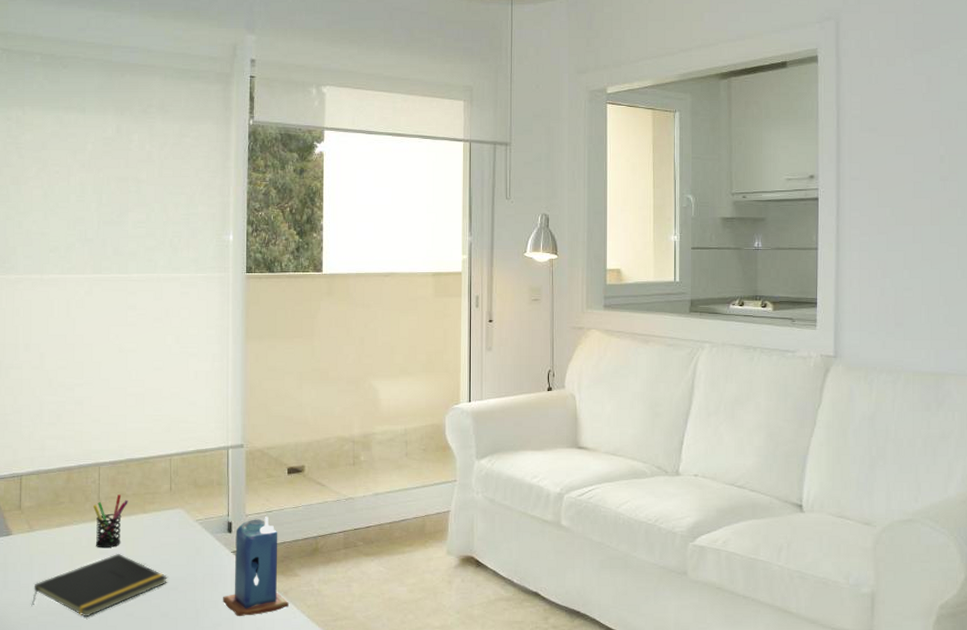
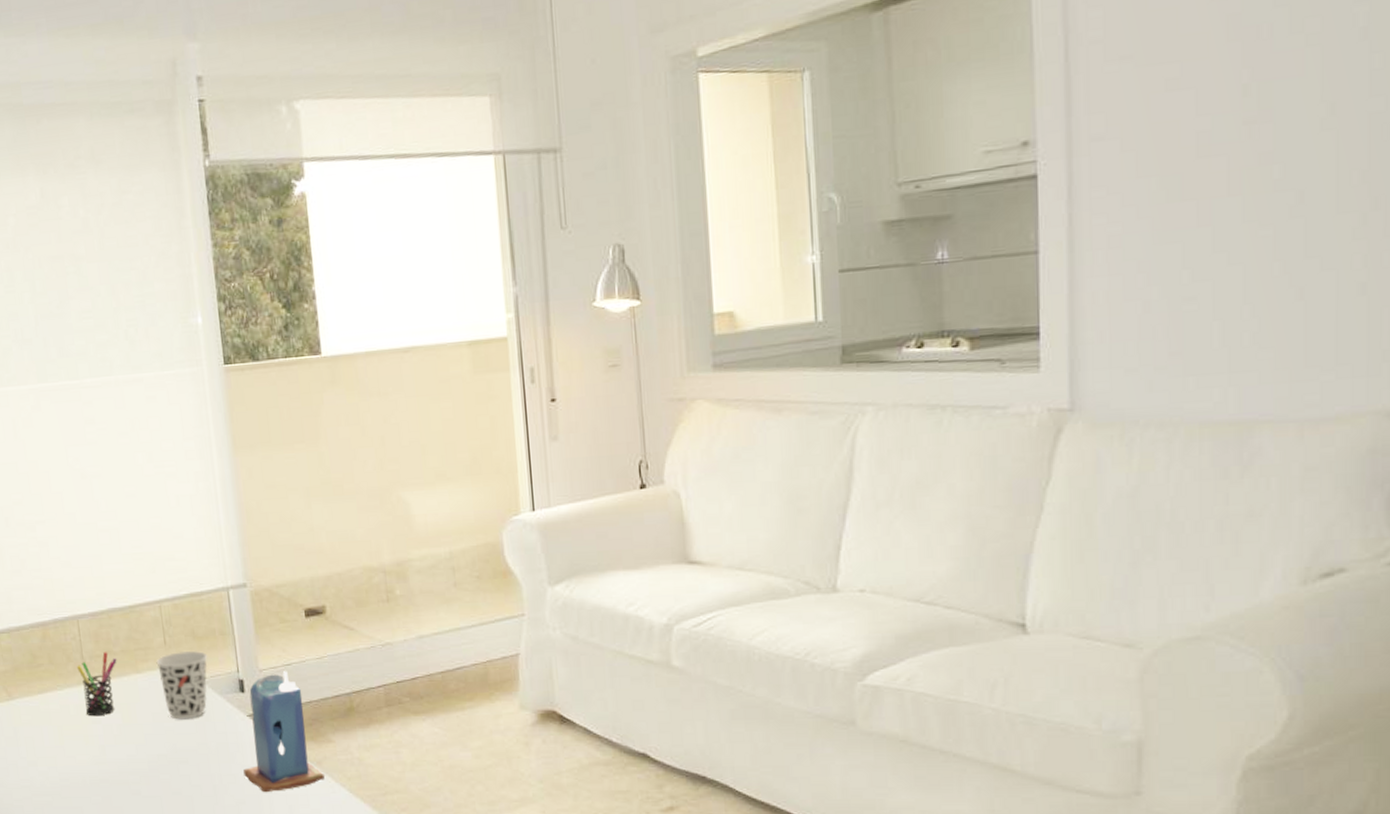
notepad: present [31,554,168,618] -> none [23,723,175,798]
cup: none [161,497,205,553] -> present [156,651,208,720]

